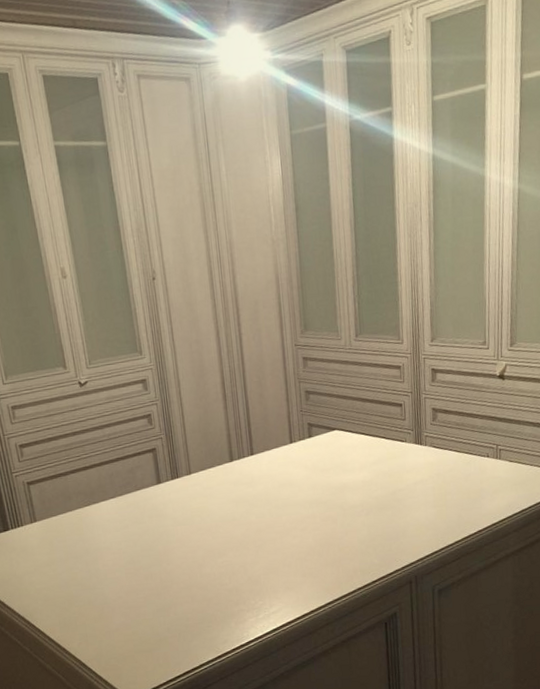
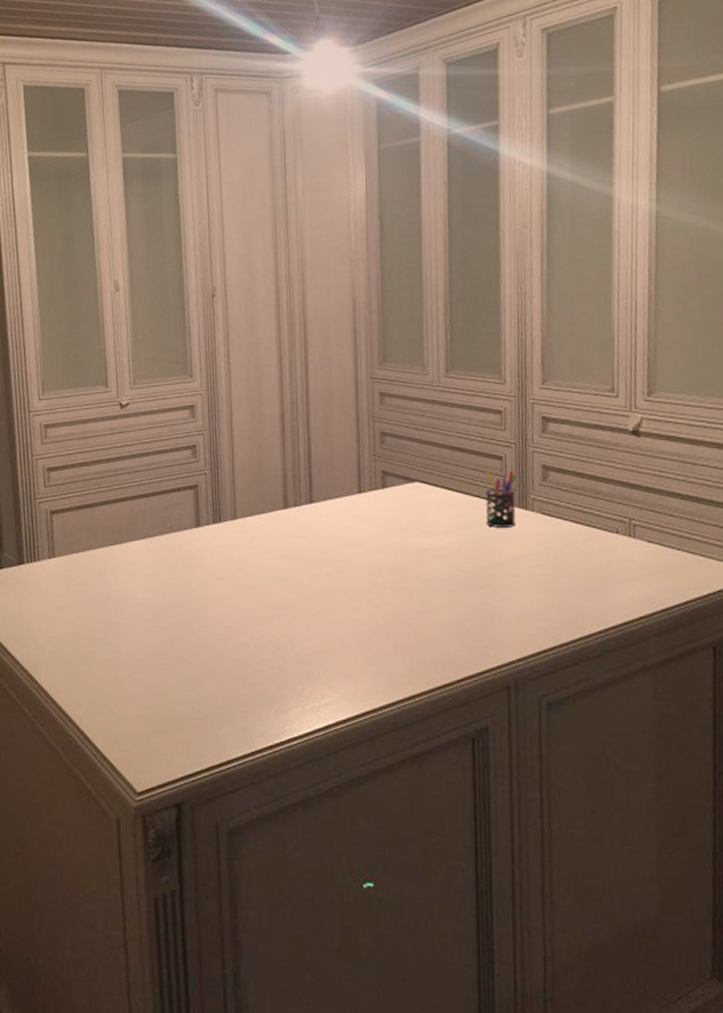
pen holder: none [390,414,414,462] -> present [485,470,518,528]

